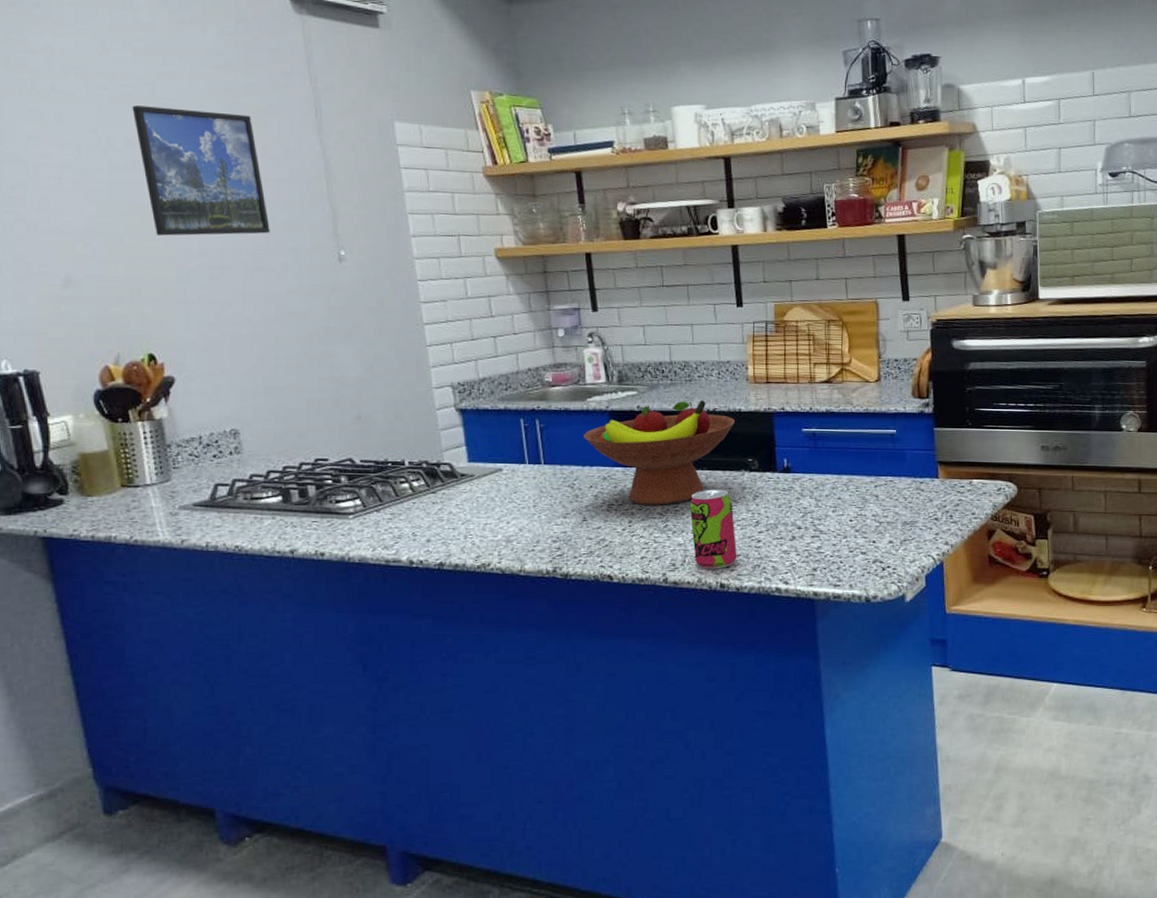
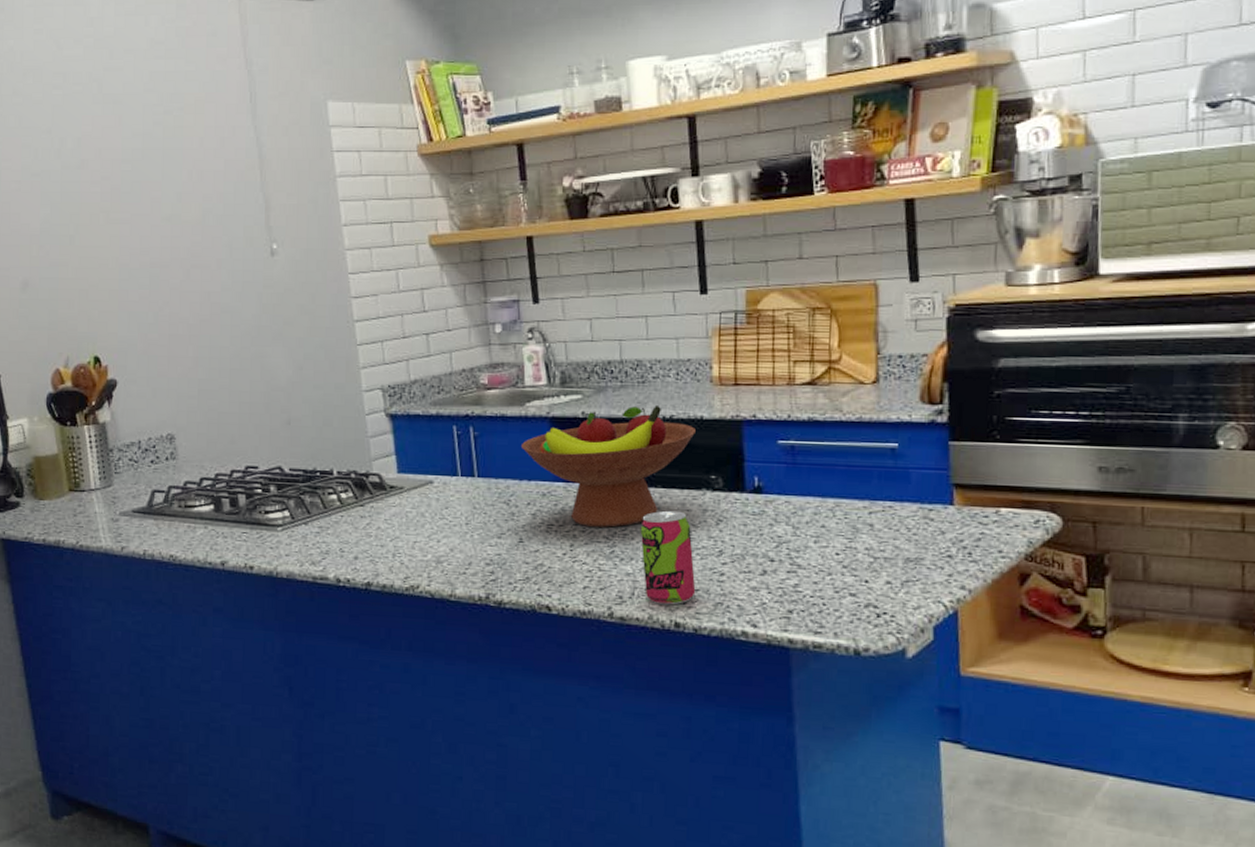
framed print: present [132,105,270,236] -> none [82,103,206,235]

